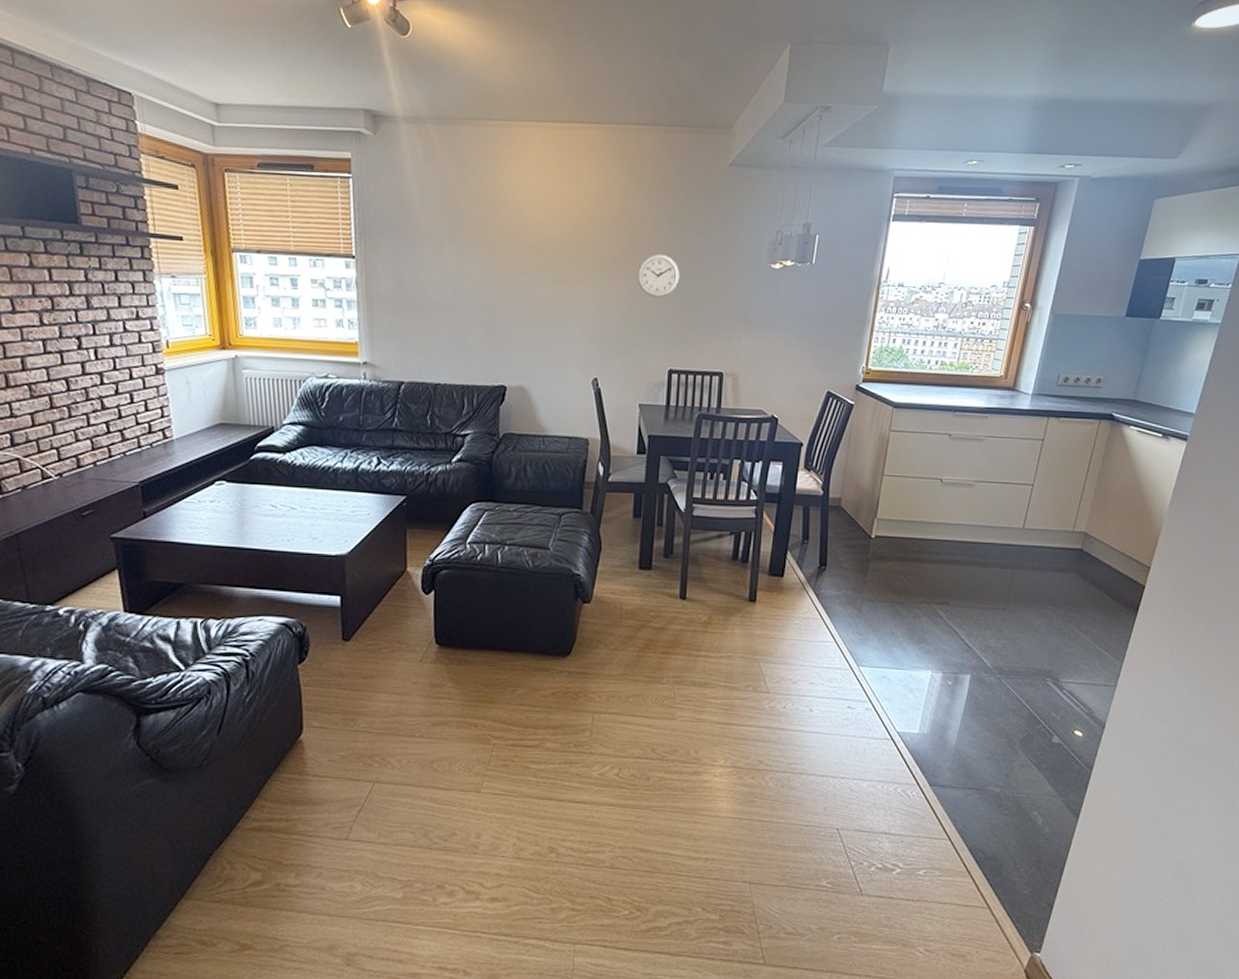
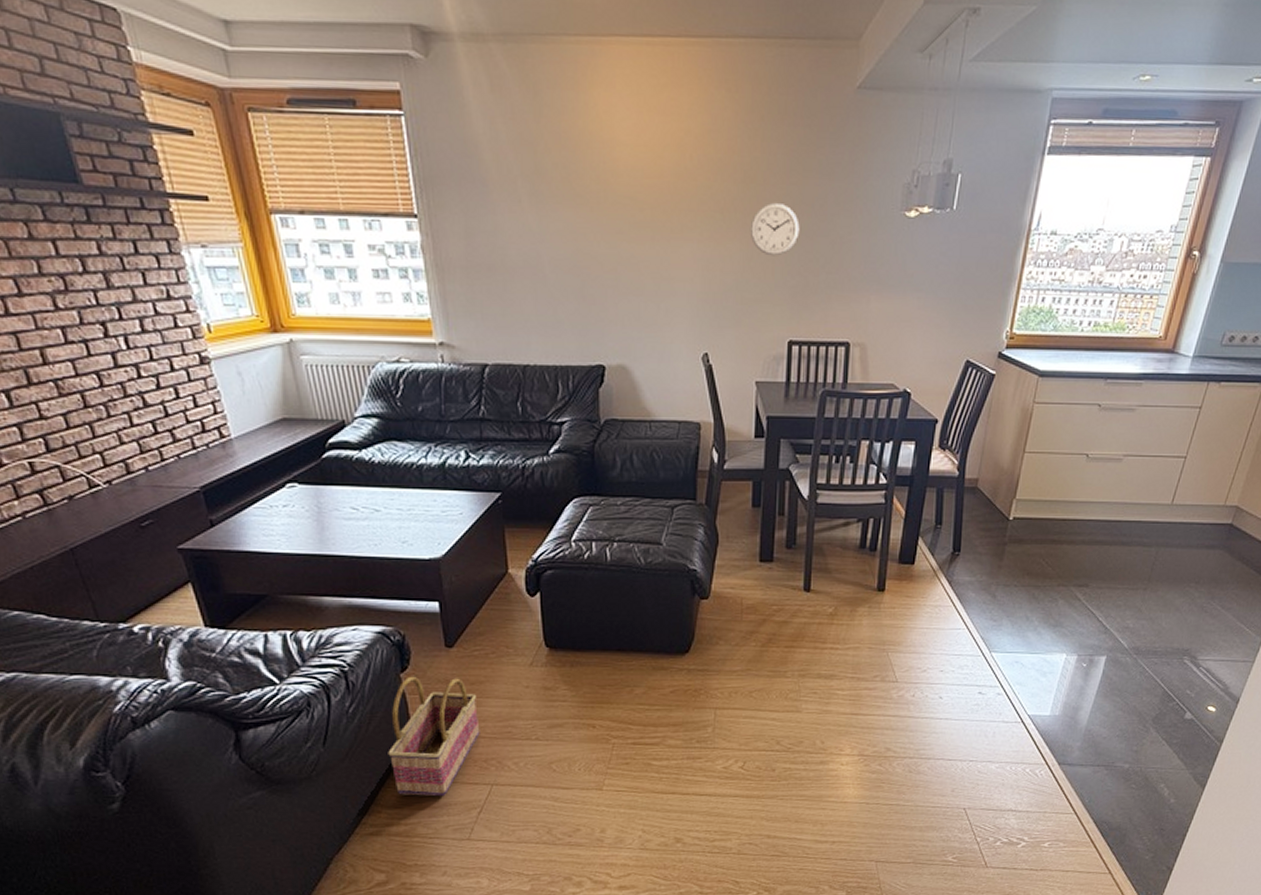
basket: none [277,667,368,792] -> present [388,676,480,797]

